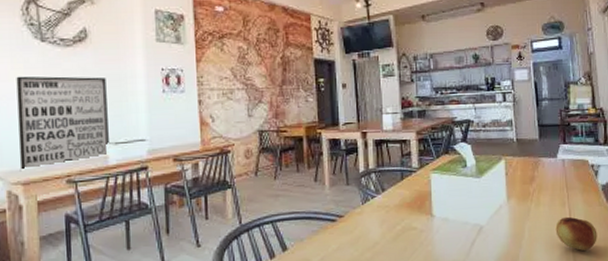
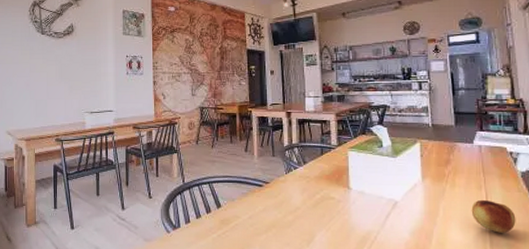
wall art: present [16,76,109,172] -> none [24,59,86,131]

